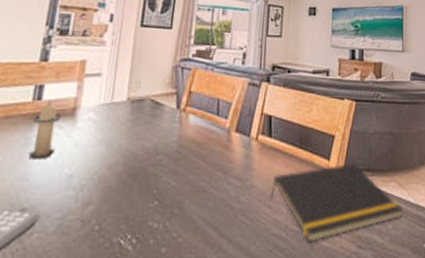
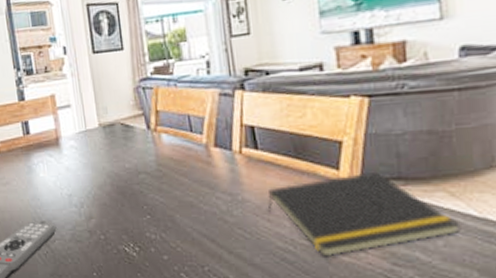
candle: present [28,99,61,160] -> none [28,133,53,183]

